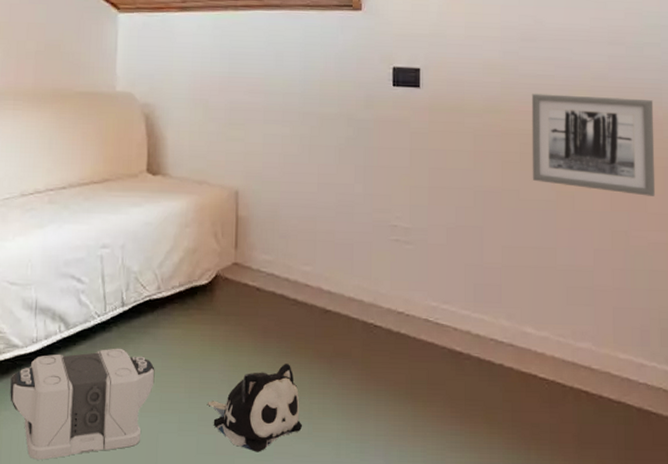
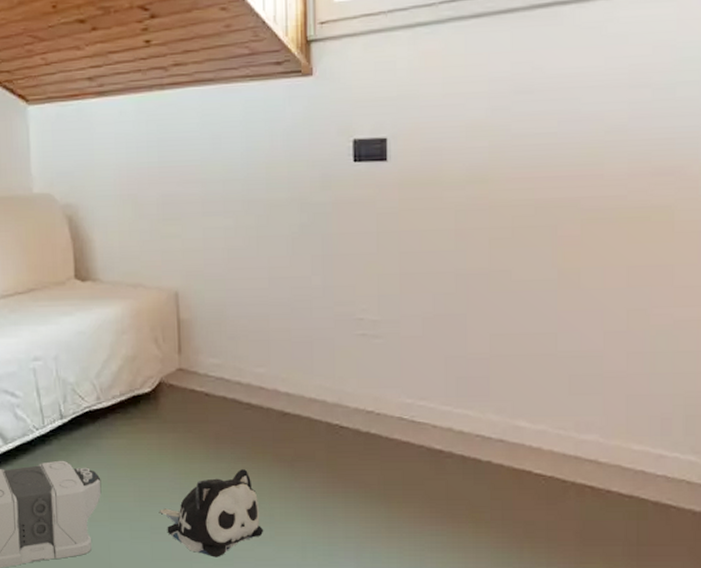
wall art: present [531,93,656,196] -> none [527,151,687,267]

